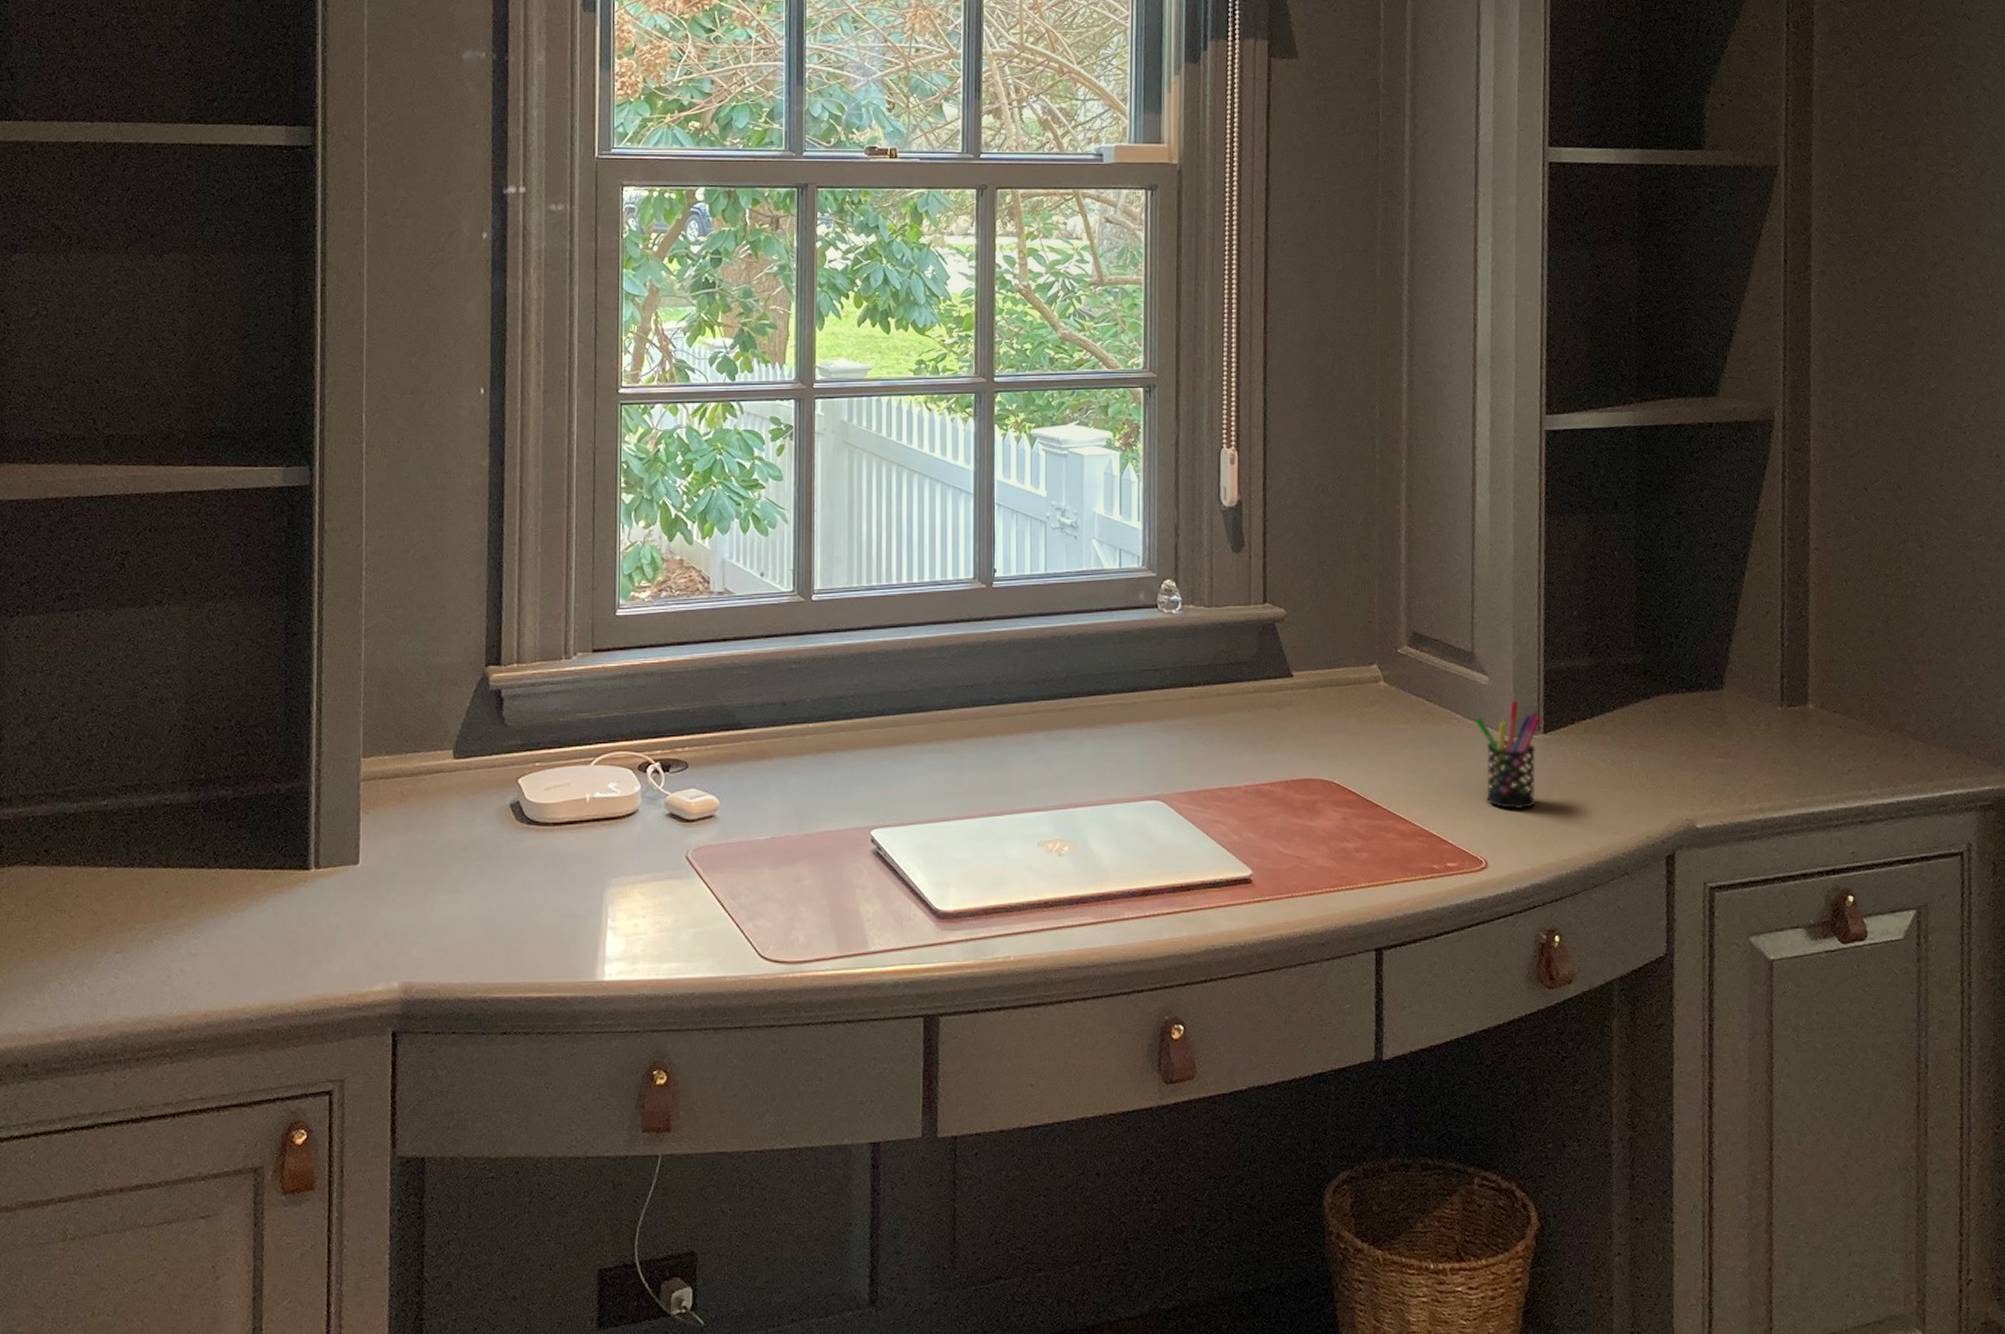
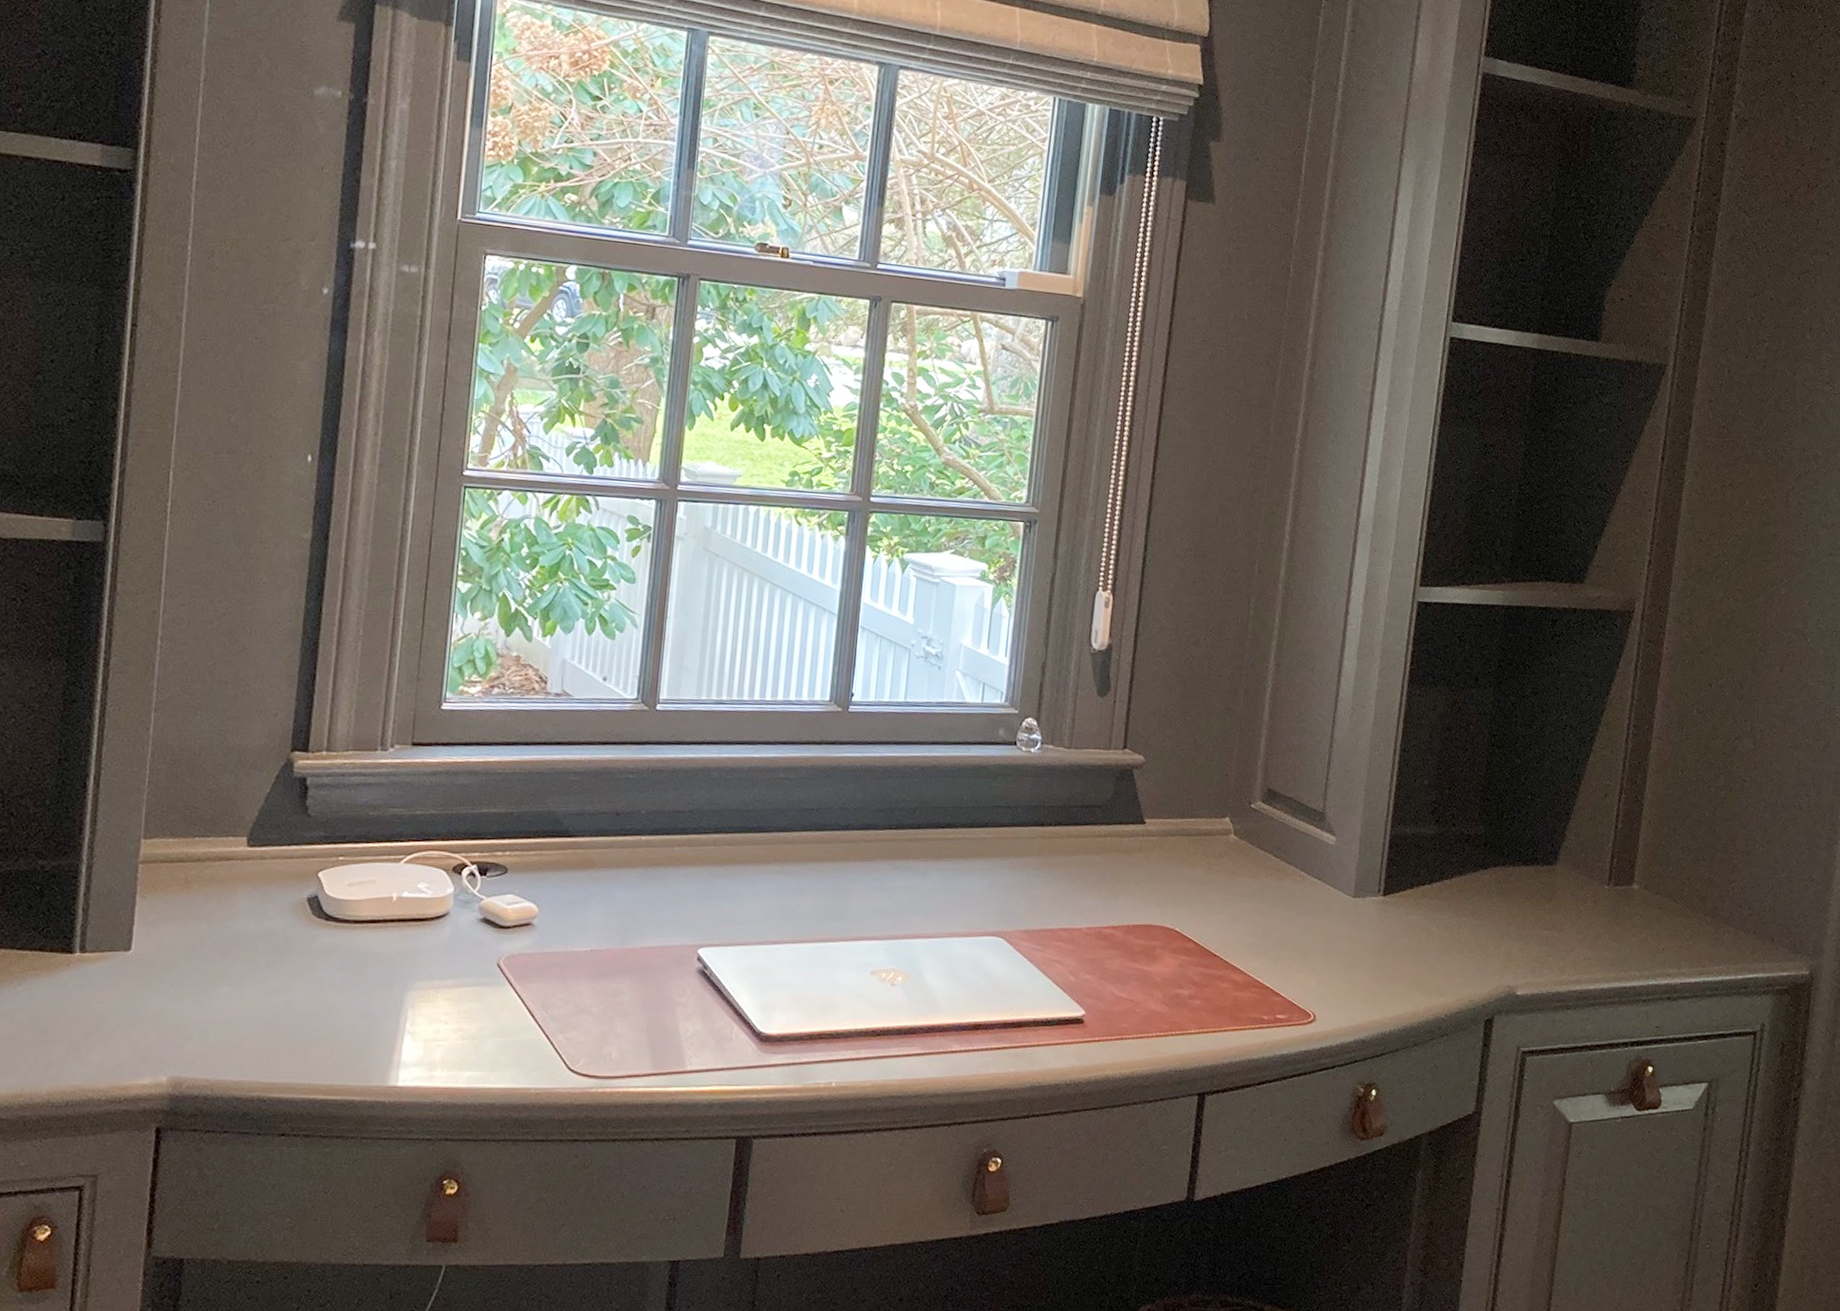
pen holder: present [1475,700,1542,810] -> none [1318,861,1383,968]

